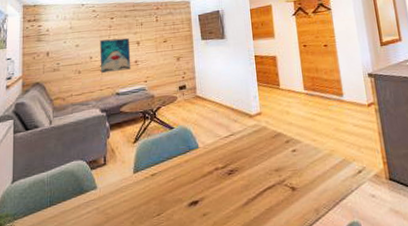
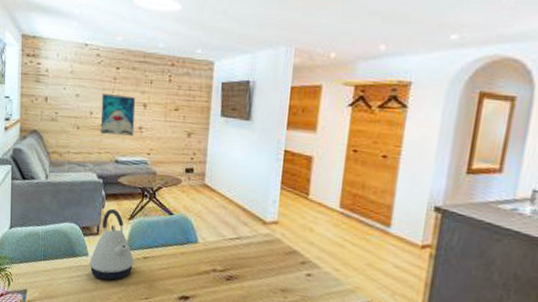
kettle: none [98,136,143,209] -> present [89,208,135,280]

